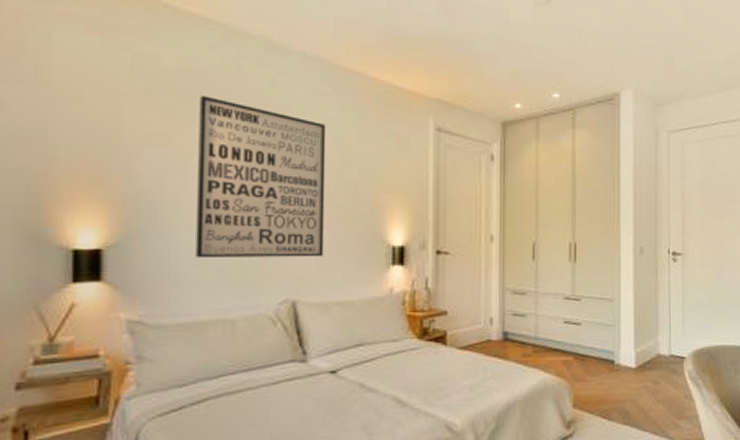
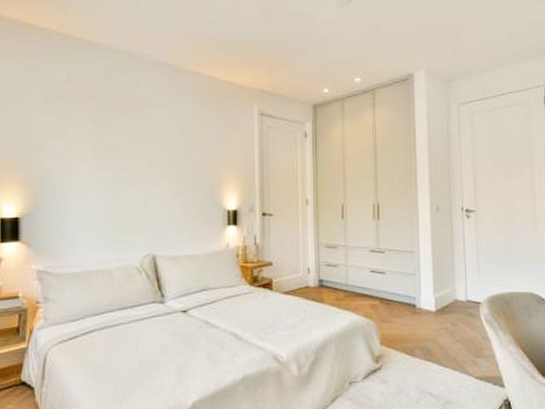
wall art: present [195,94,326,259] -> none [83,98,175,223]

